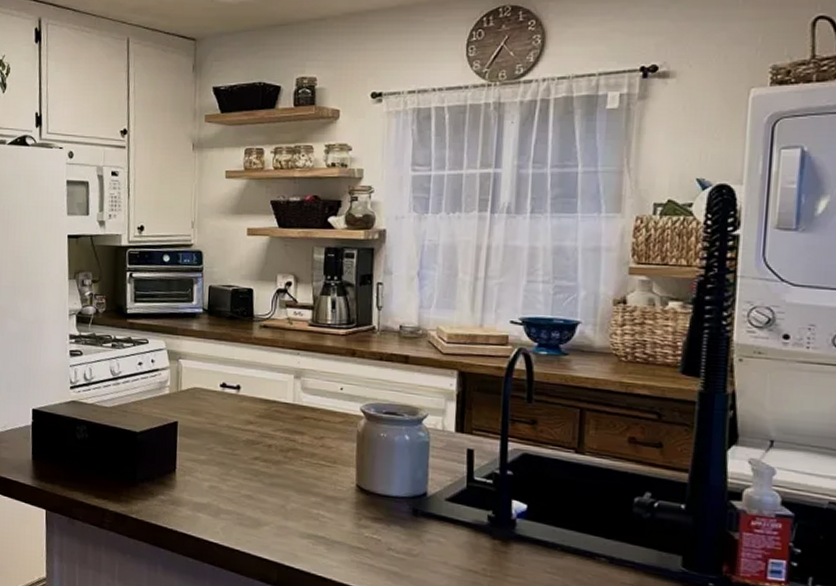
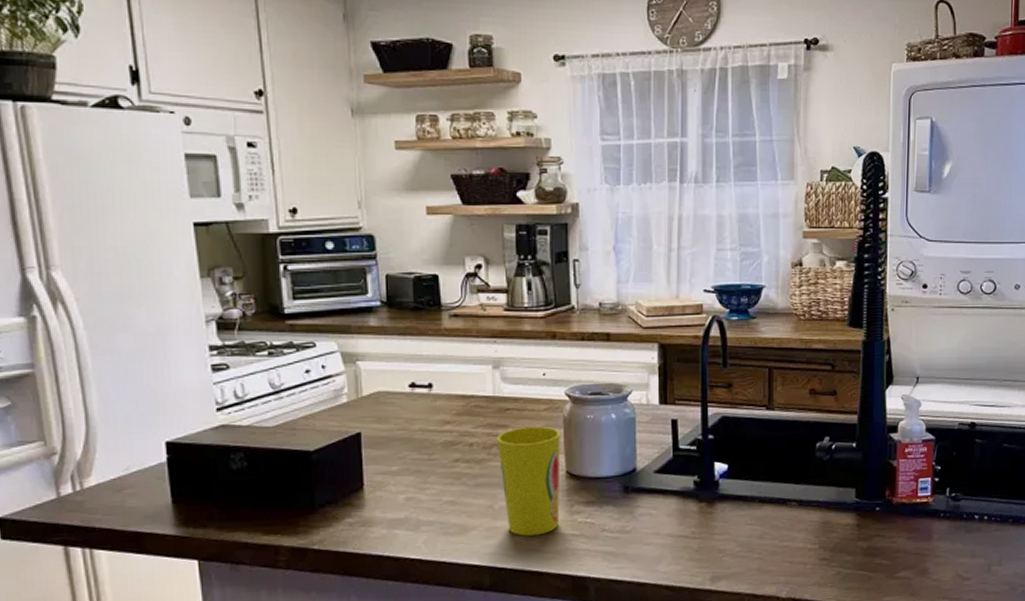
cup: none [293,436,353,542] -> present [497,426,561,536]

